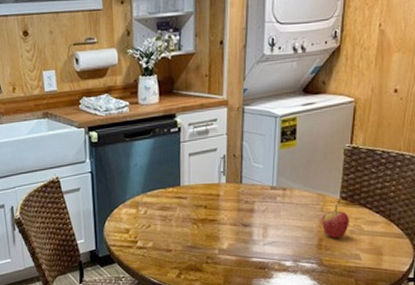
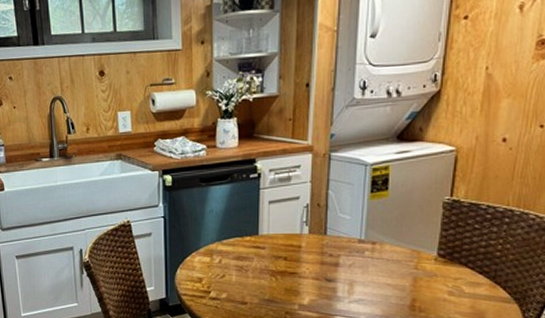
fruit: present [321,202,349,238] -> none [415,260,448,299]

